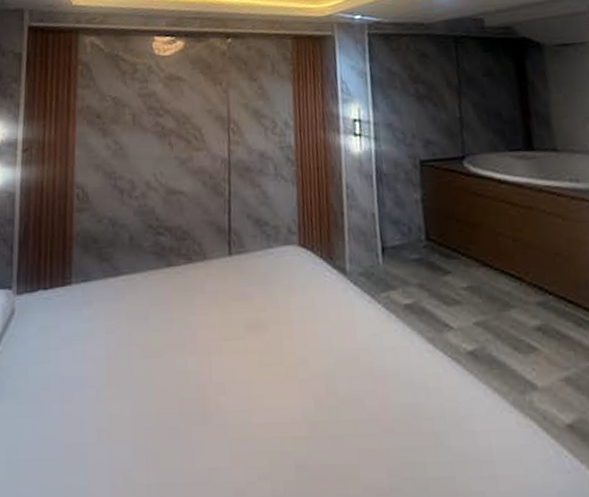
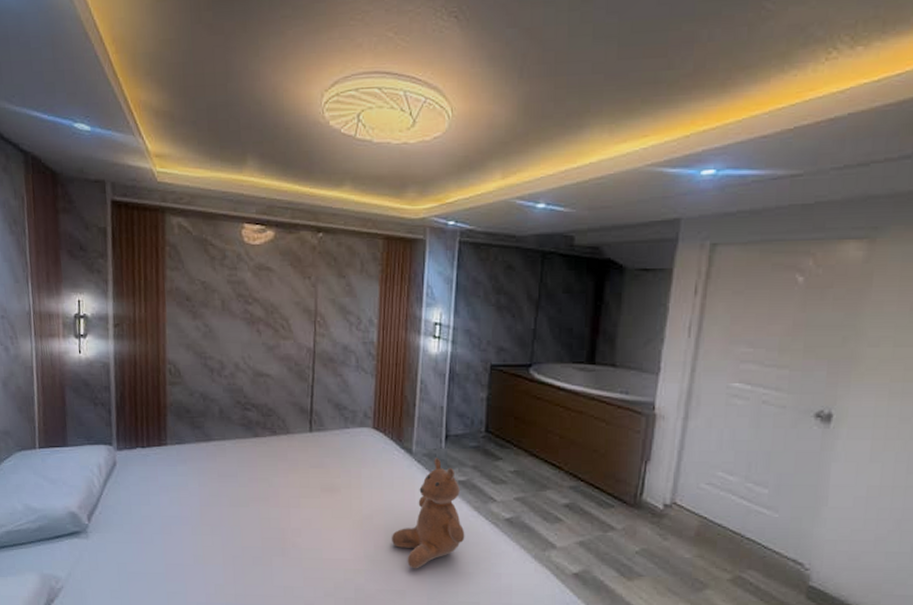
teddy bear: none [333,277,423,432] -> present [391,458,465,569]

